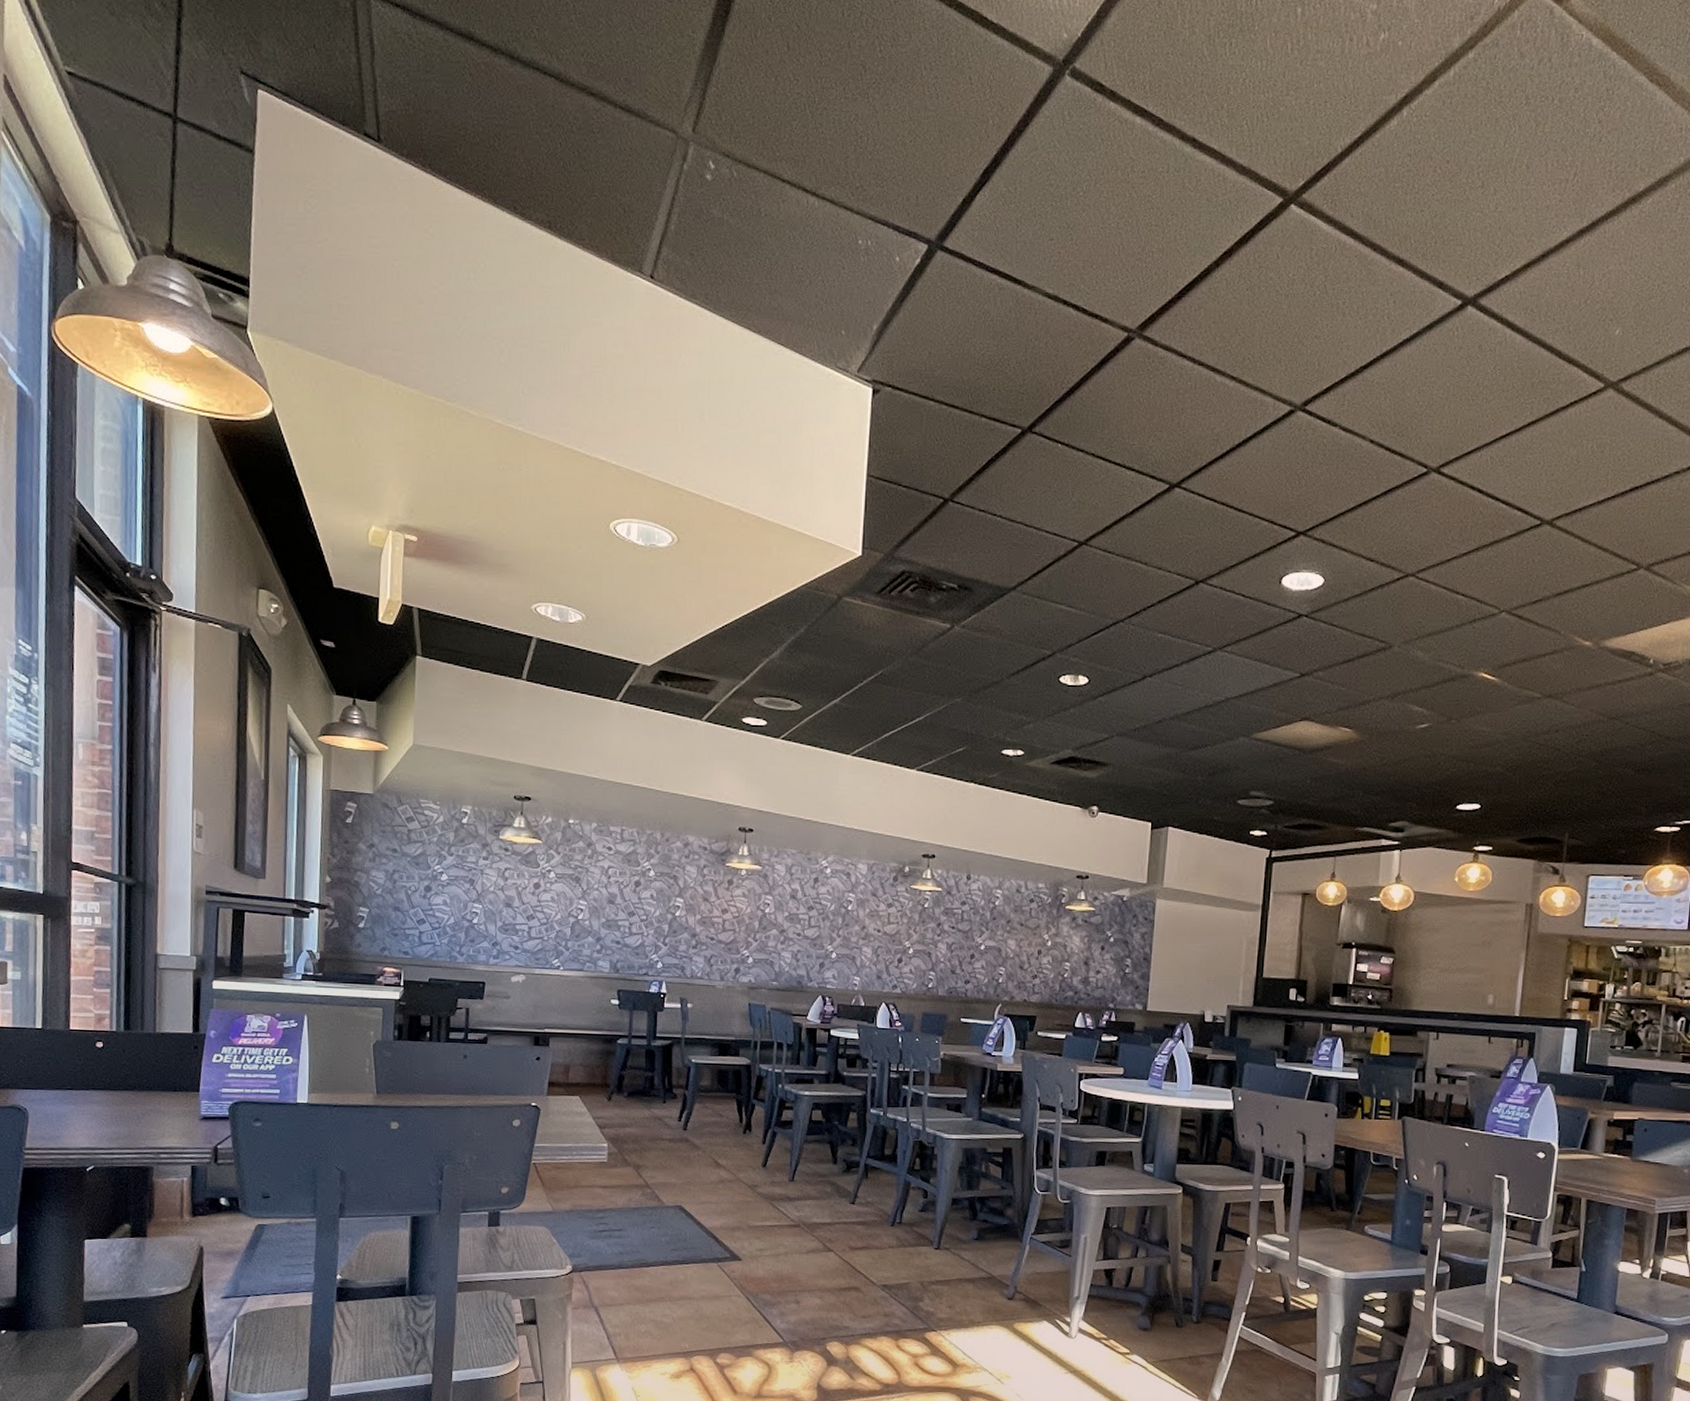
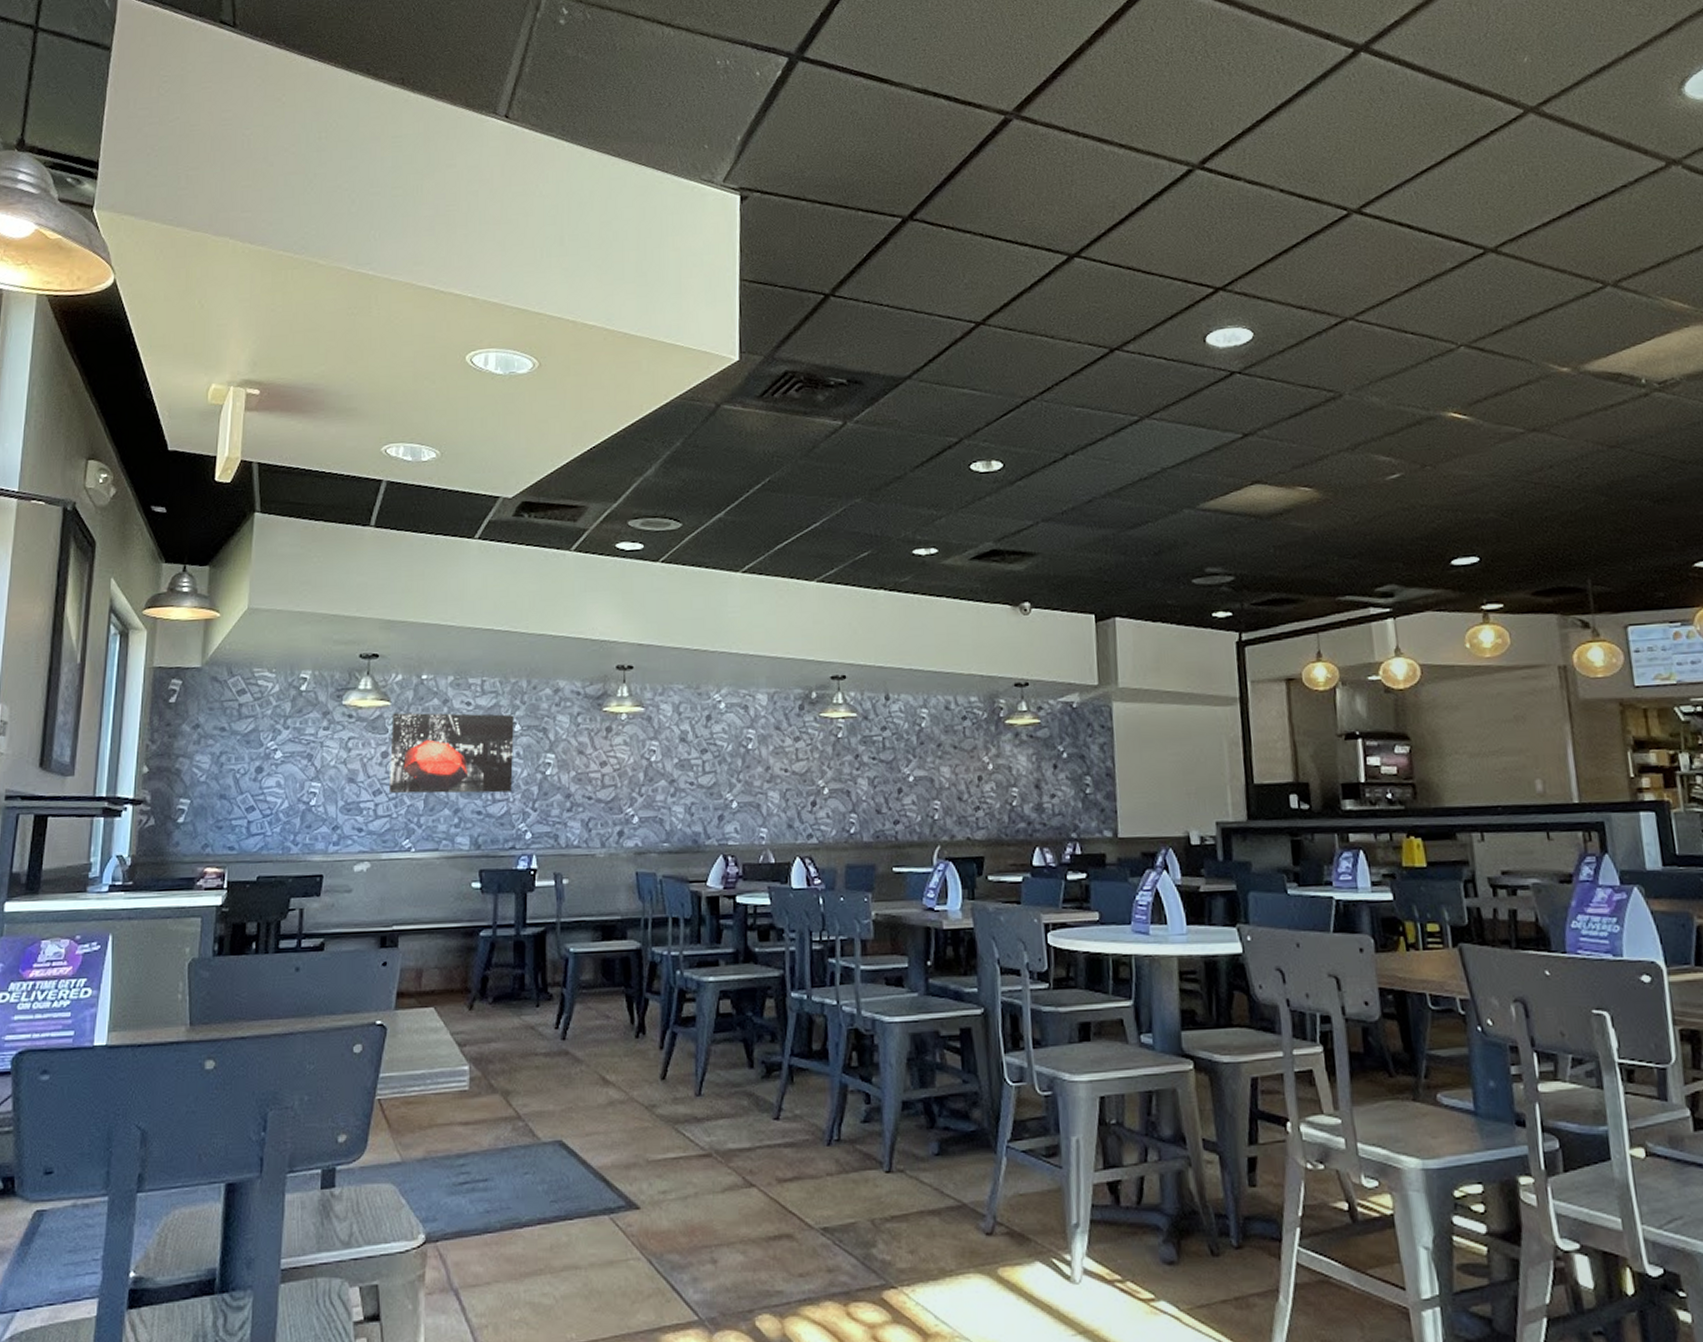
wall art: none [540,851,649,928] -> present [388,712,514,794]

